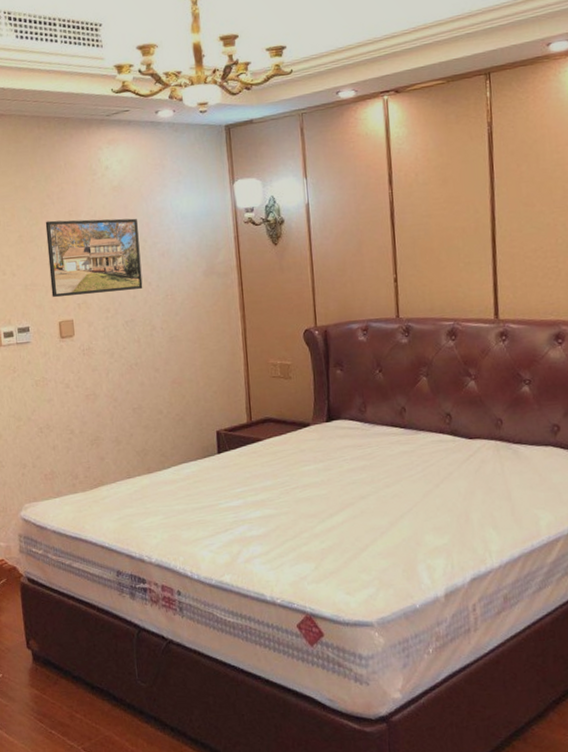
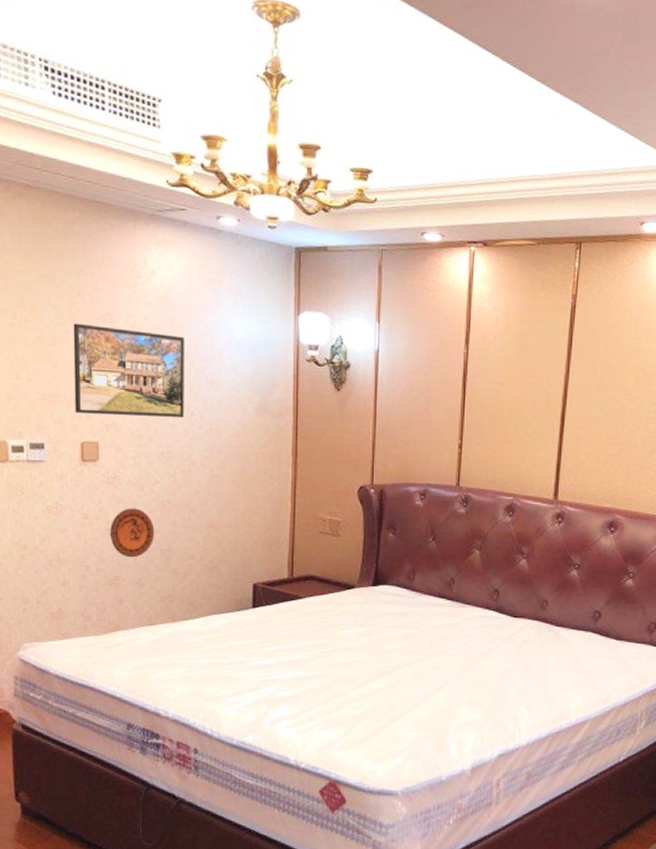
decorative plate: none [88,373,127,419] -> present [109,508,155,558]

